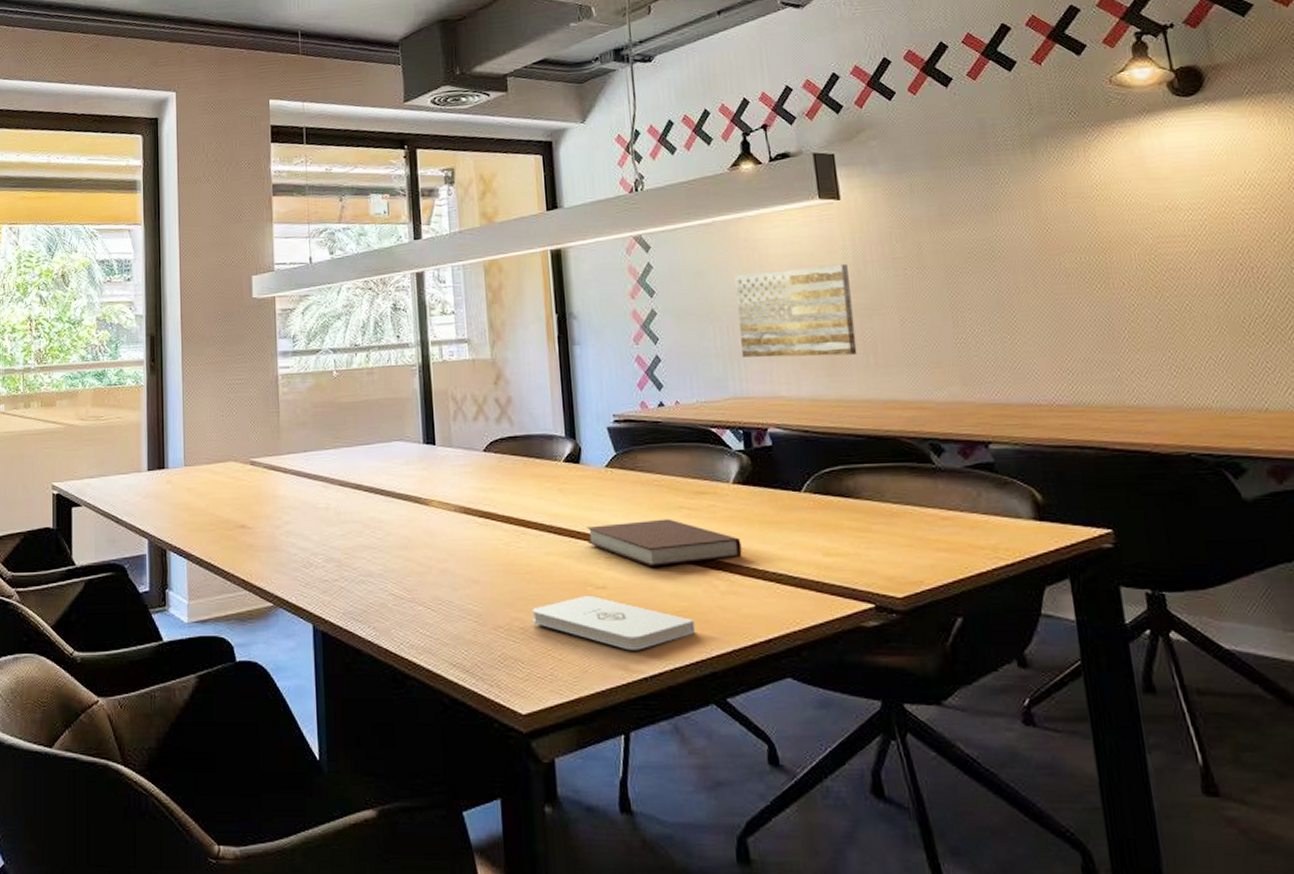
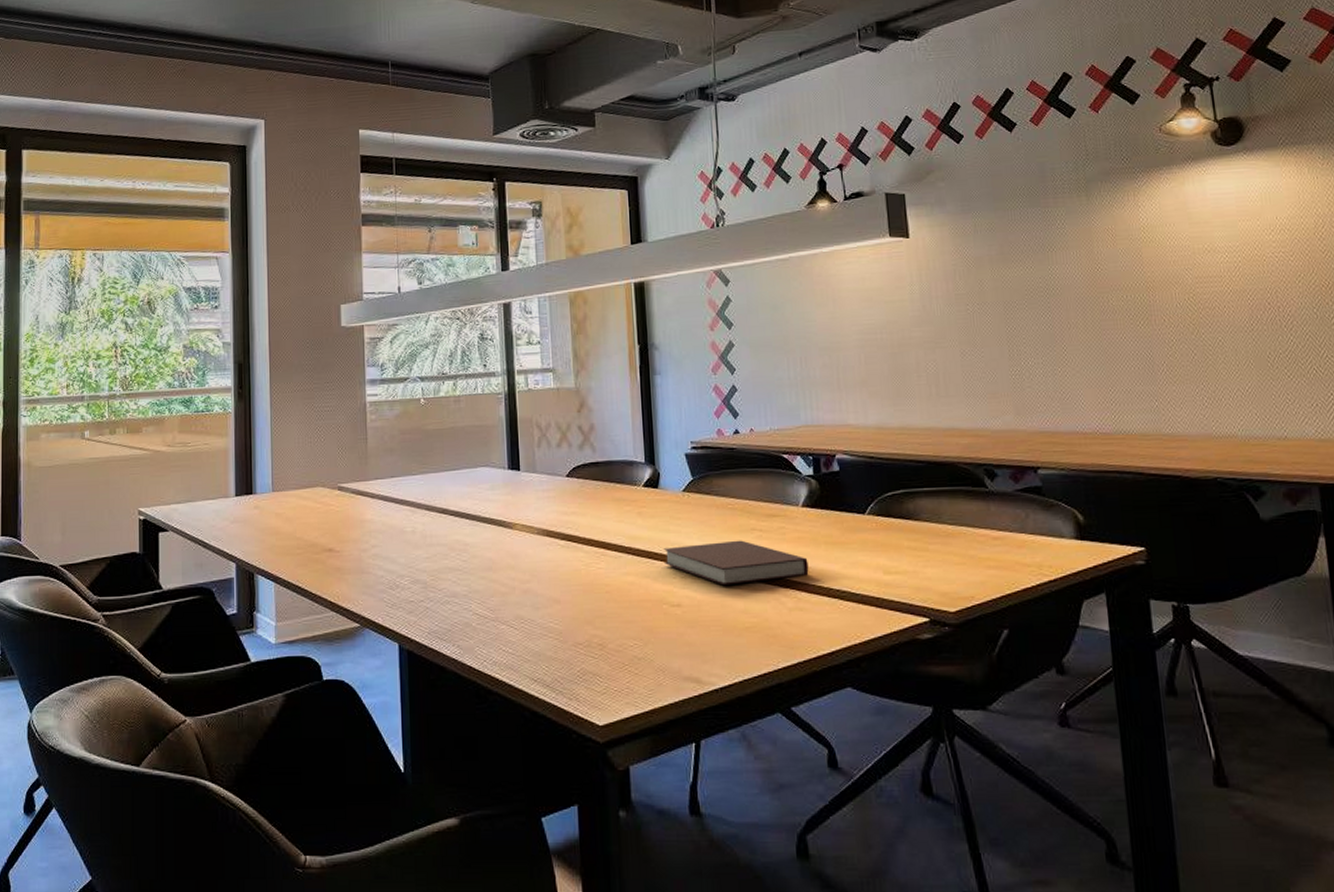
notepad: present [532,595,696,651] -> none [610,612,764,664]
wall art: present [735,263,858,358] -> none [808,299,921,388]

